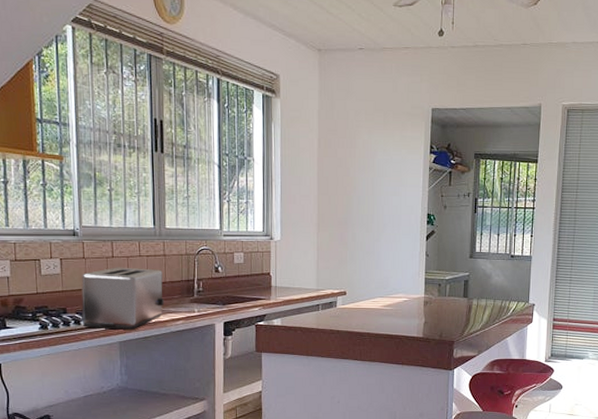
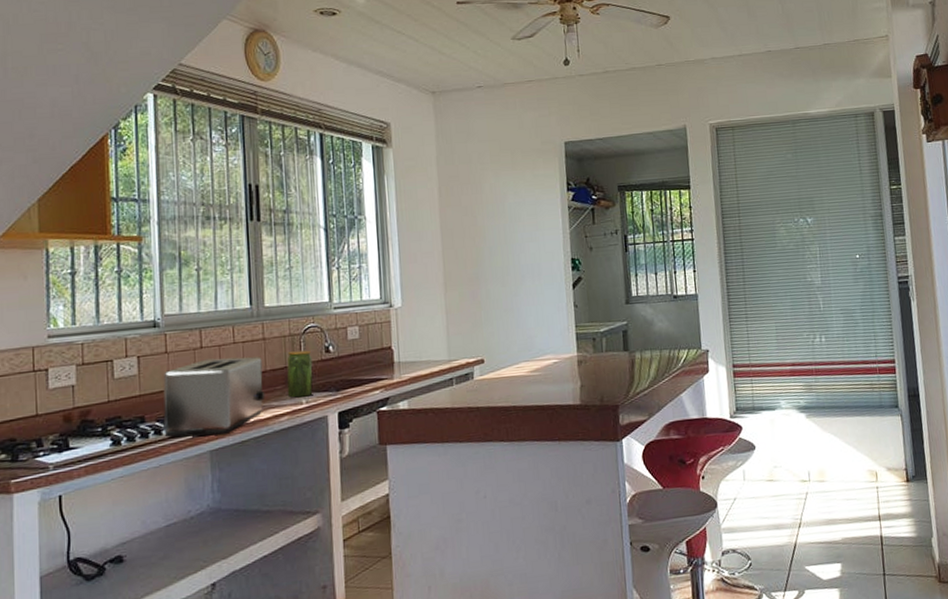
jar: none [182,267,204,307] -> present [286,350,313,398]

